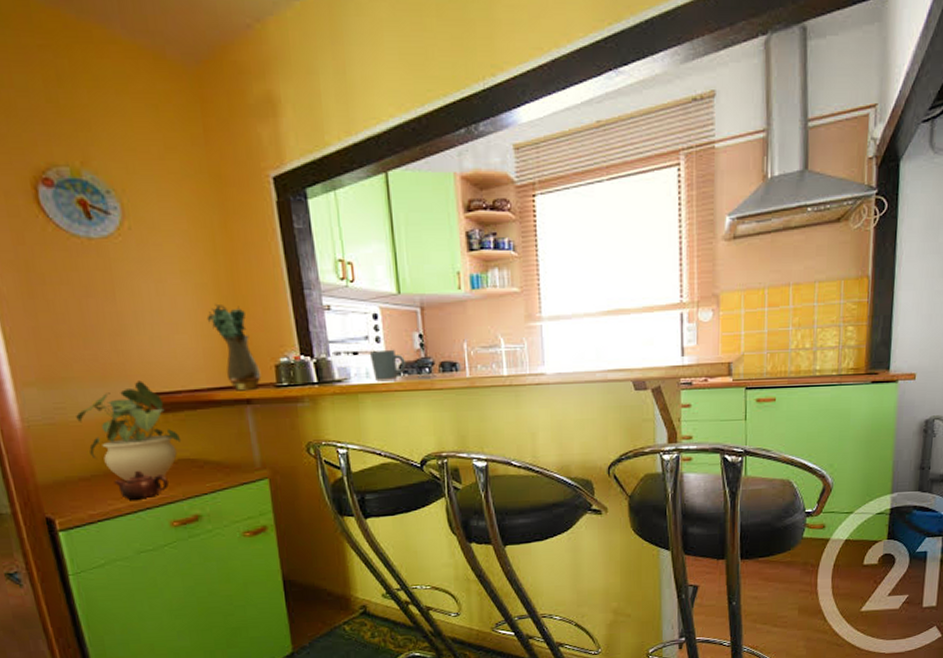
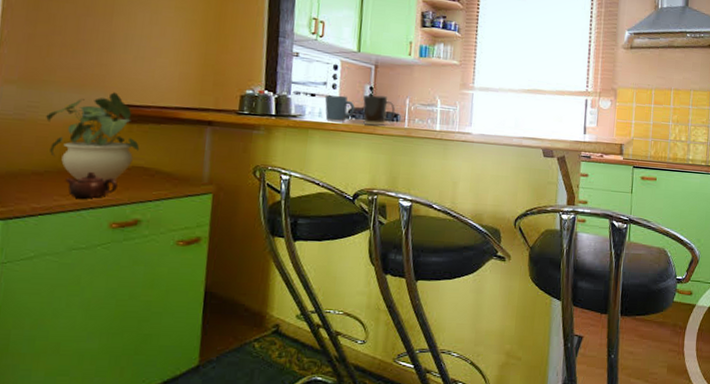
vase: present [207,303,262,391] -> none [189,37,227,114]
mug: none [413,343,454,379] -> present [362,95,396,125]

